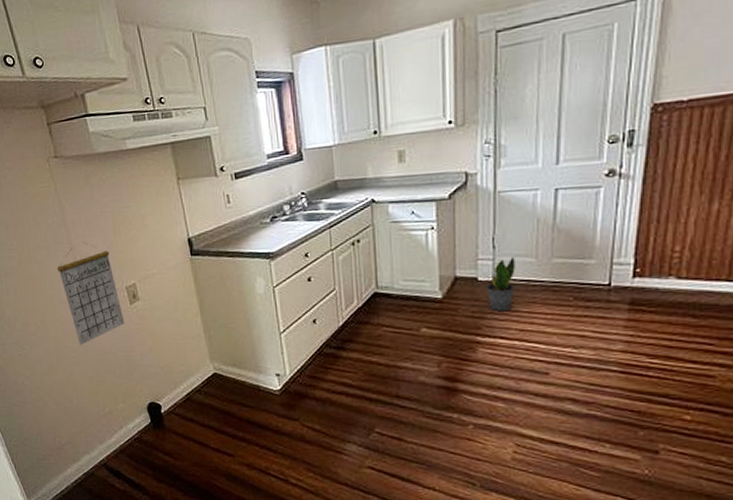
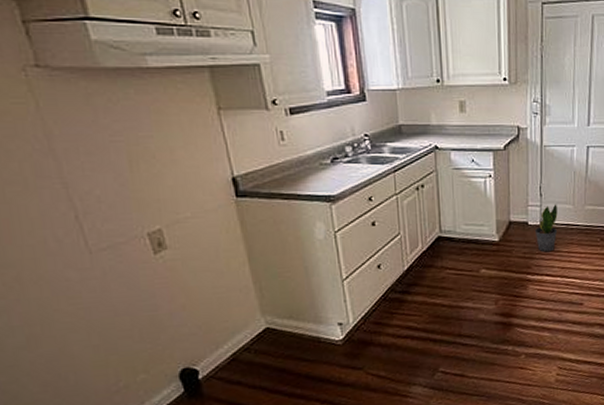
calendar: present [57,241,125,345] -> none [40,176,147,307]

